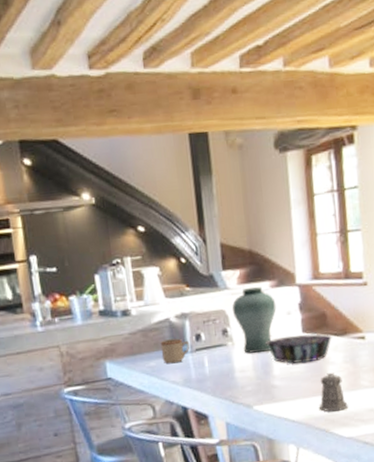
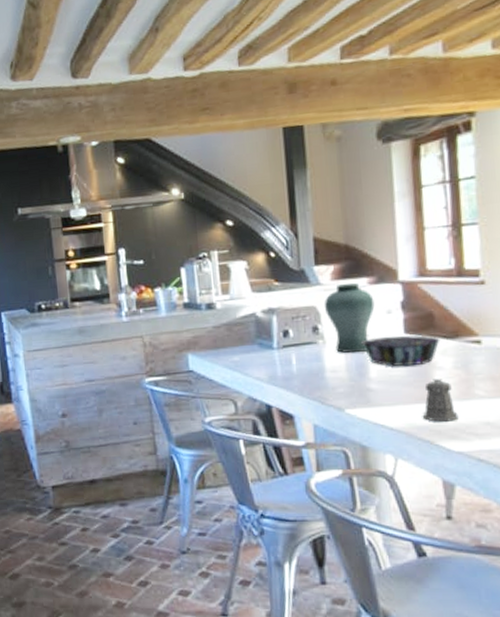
mug: present [160,338,190,364] -> none [245,334,277,360]

